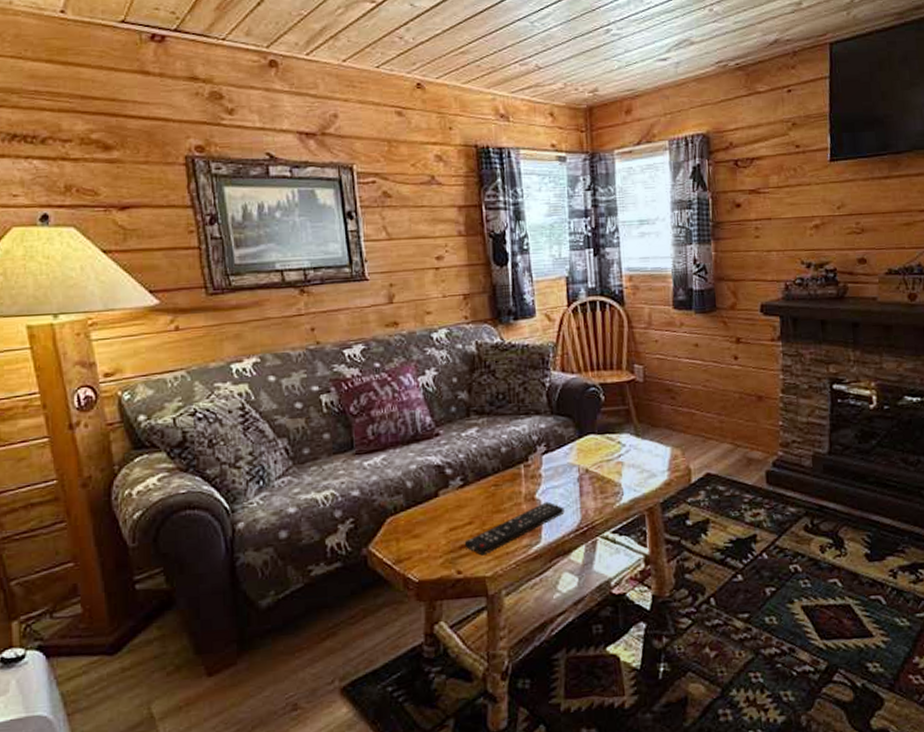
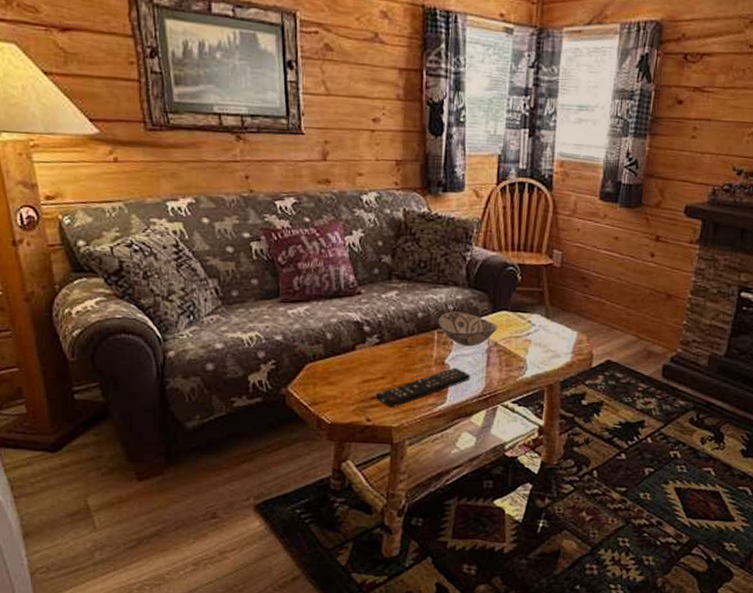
decorative bowl: none [523,441,587,478] -> present [437,311,498,347]

